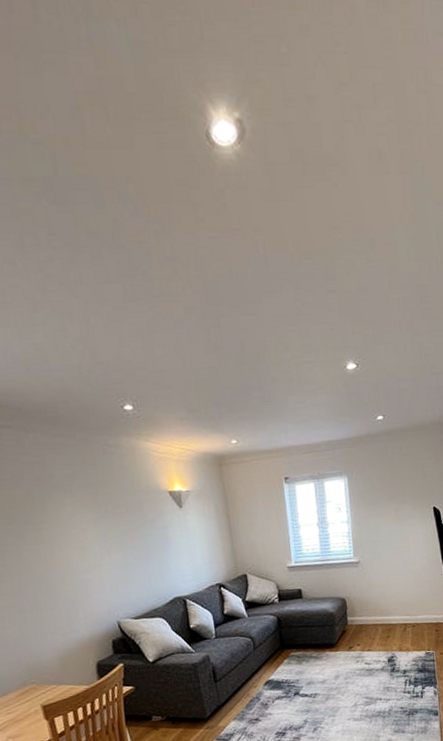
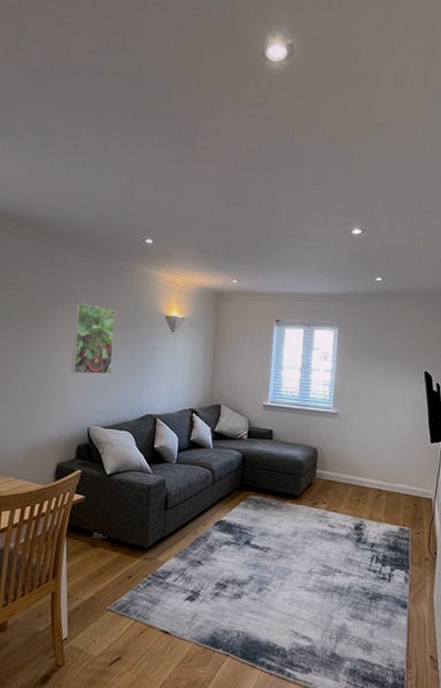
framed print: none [65,491,127,570] -> present [71,303,116,375]

